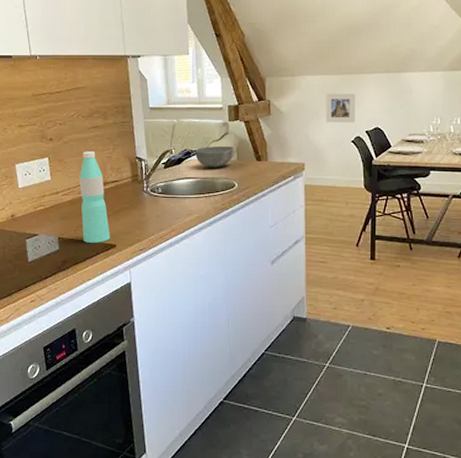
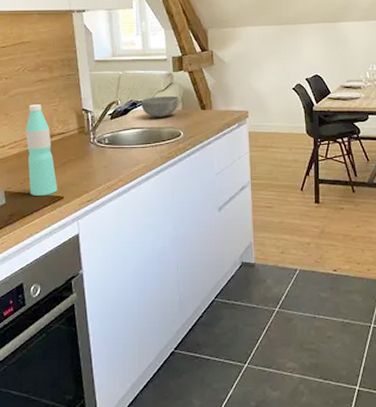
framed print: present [326,93,355,123] -> none [266,43,295,72]

